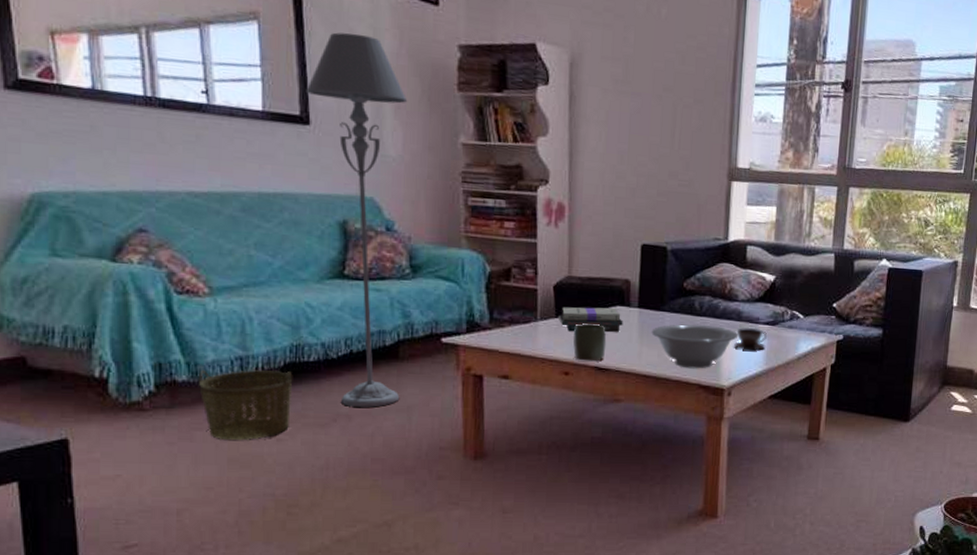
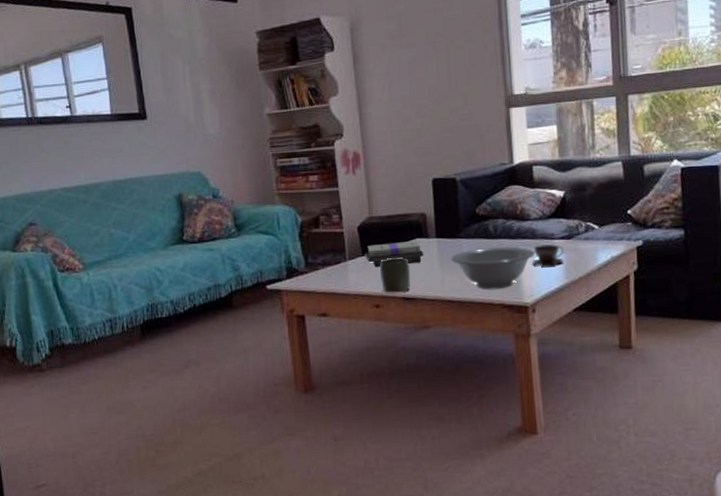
basket: present [197,369,293,441] -> none [80,328,152,392]
floor lamp: present [306,32,408,408] -> none [141,38,237,354]

